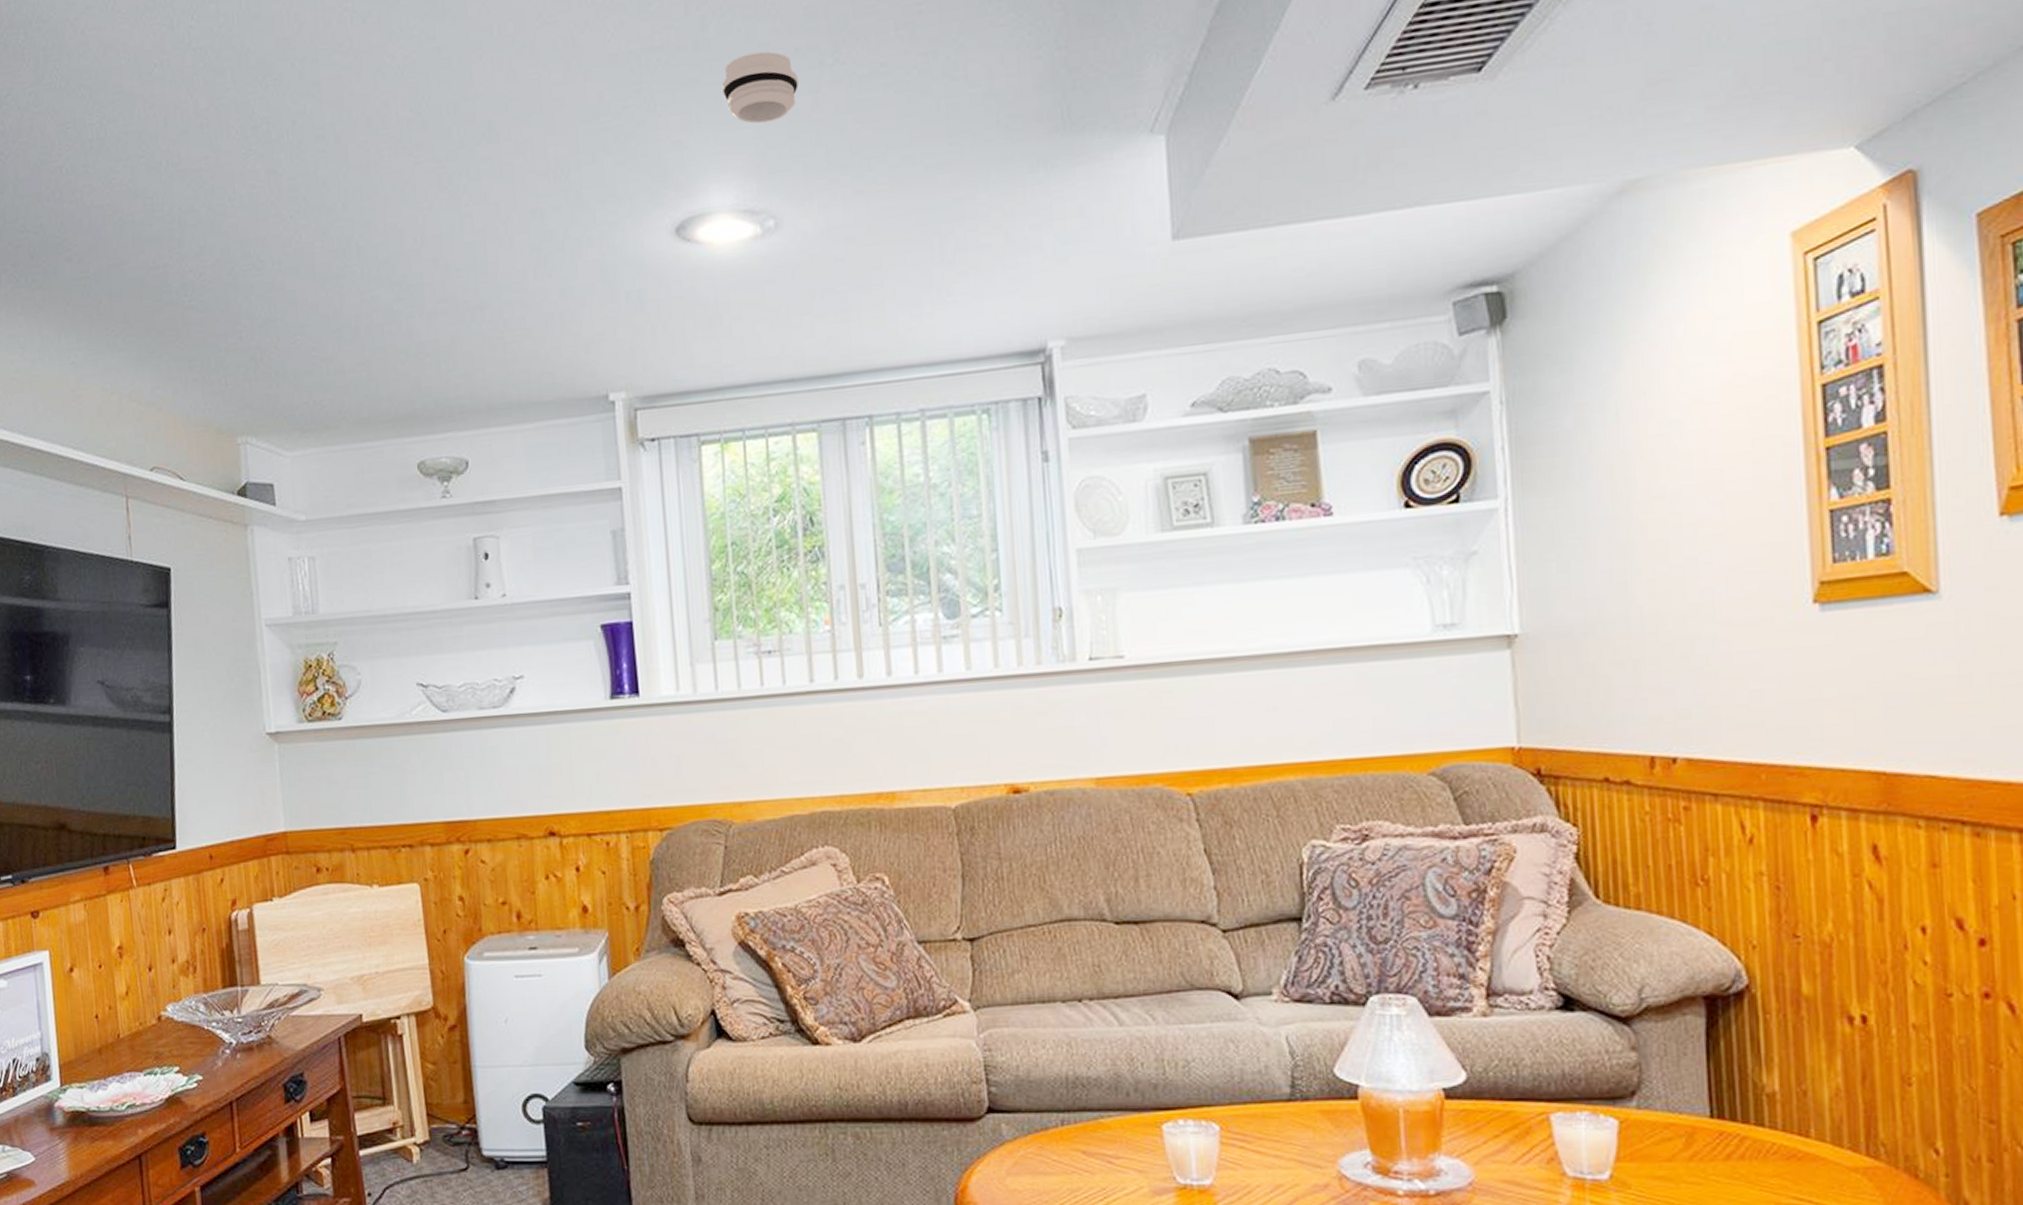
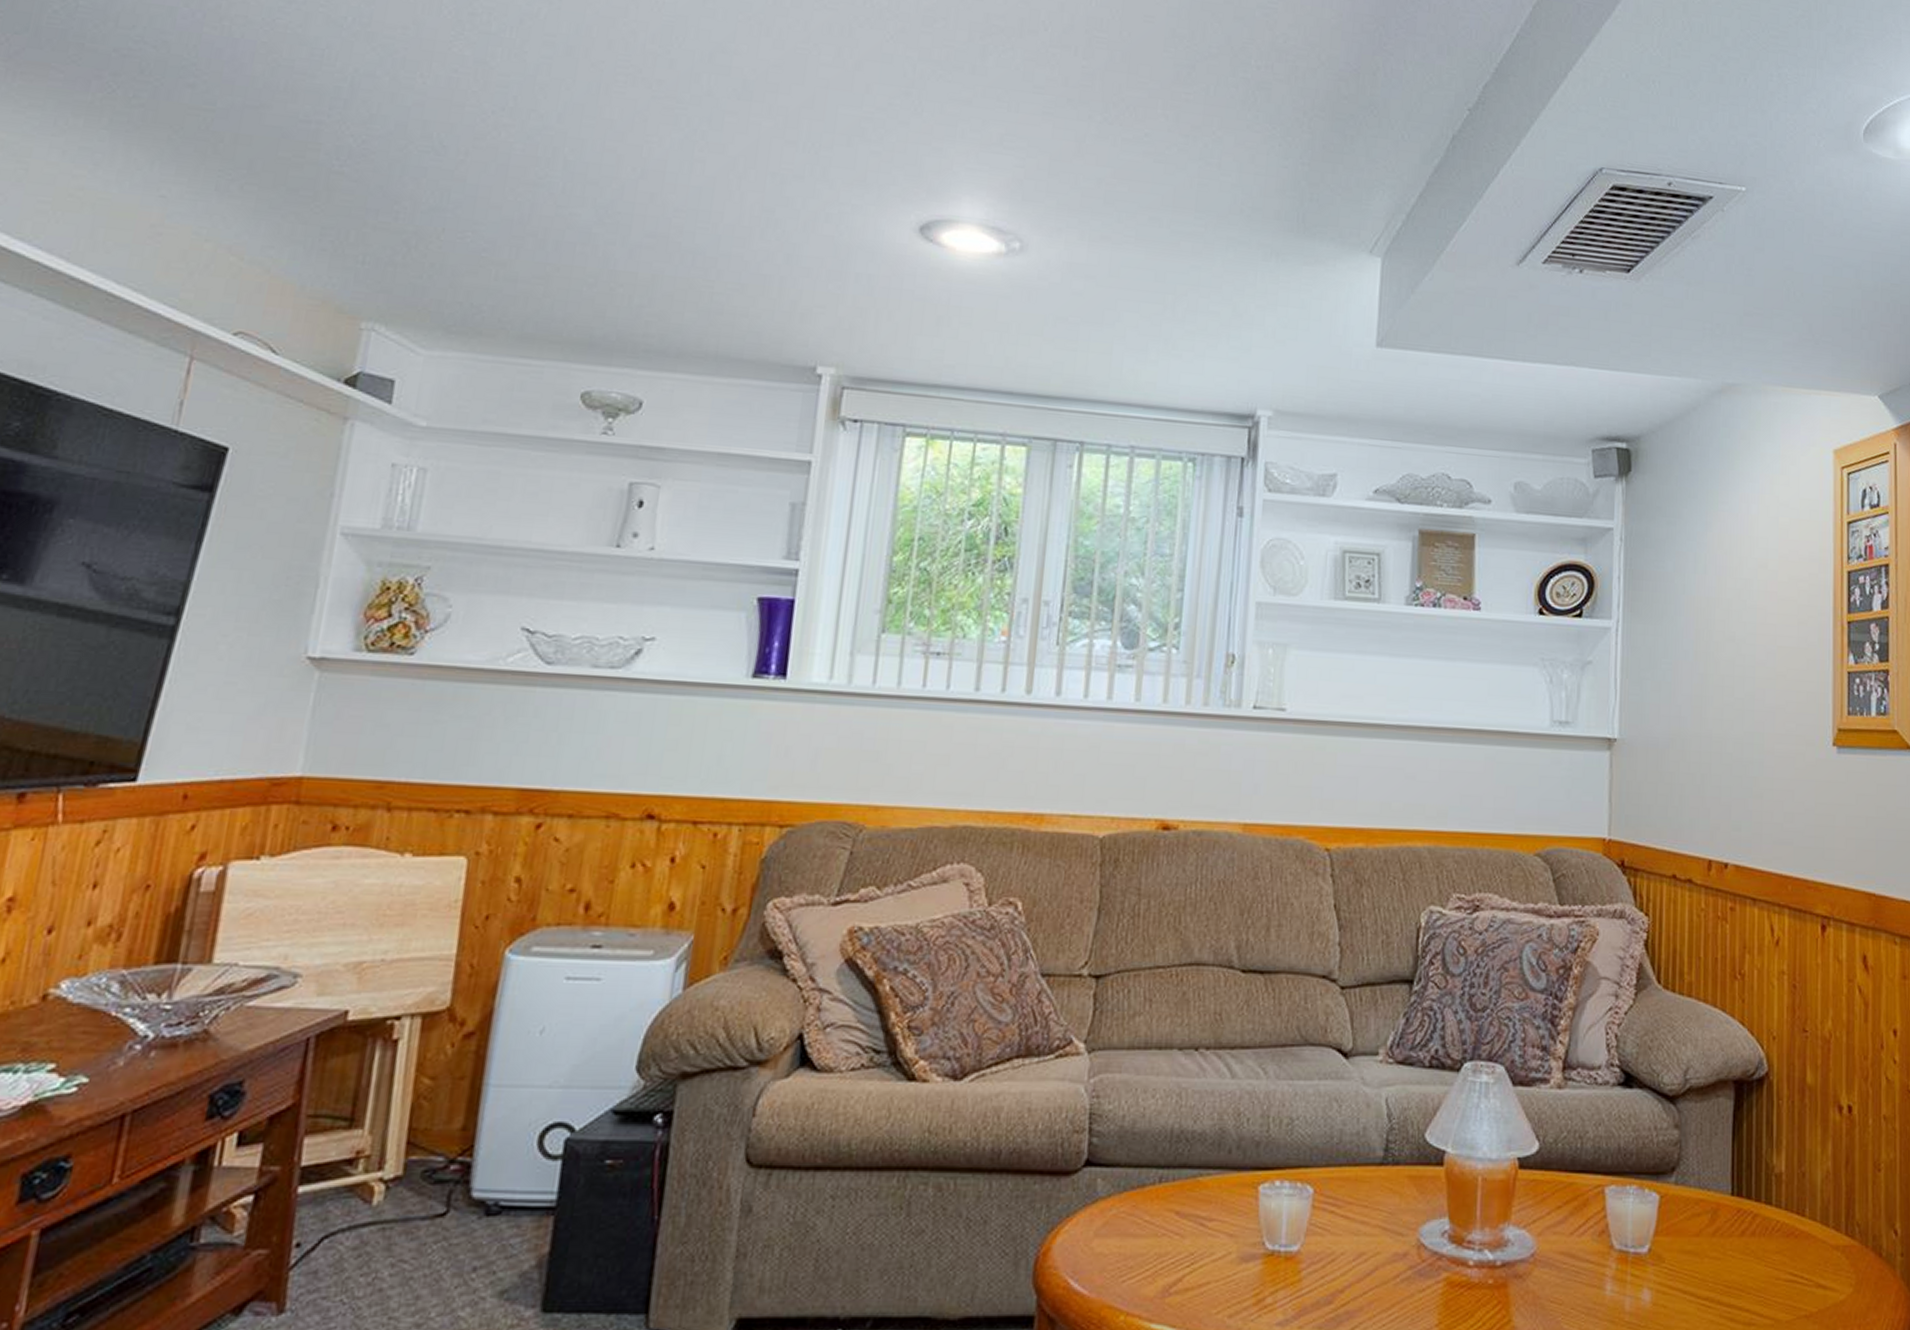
smoke detector: present [722,51,798,124] -> none [991,90,1066,156]

